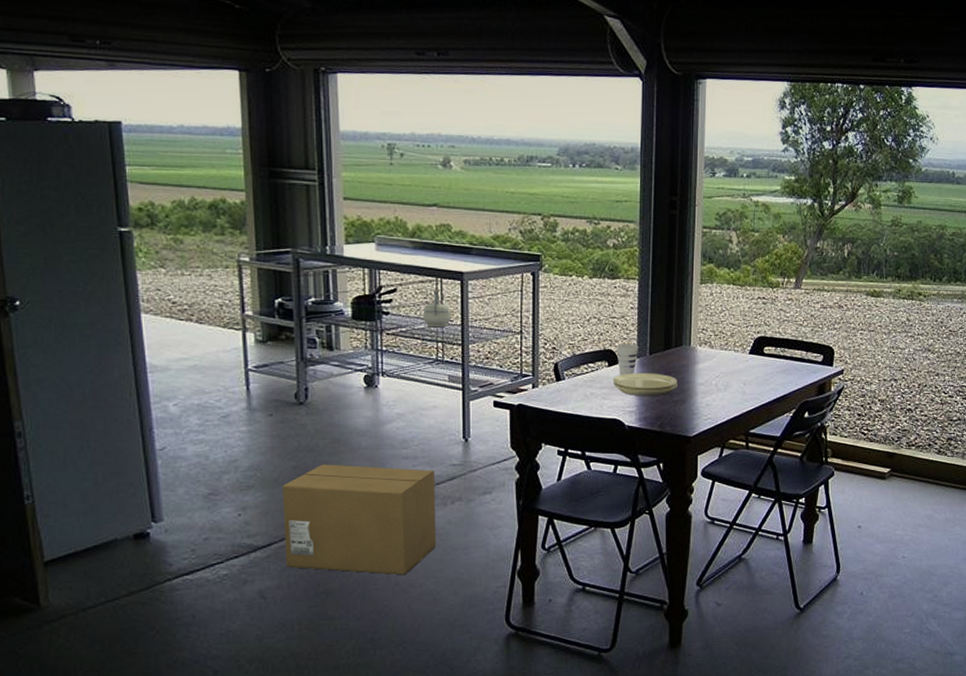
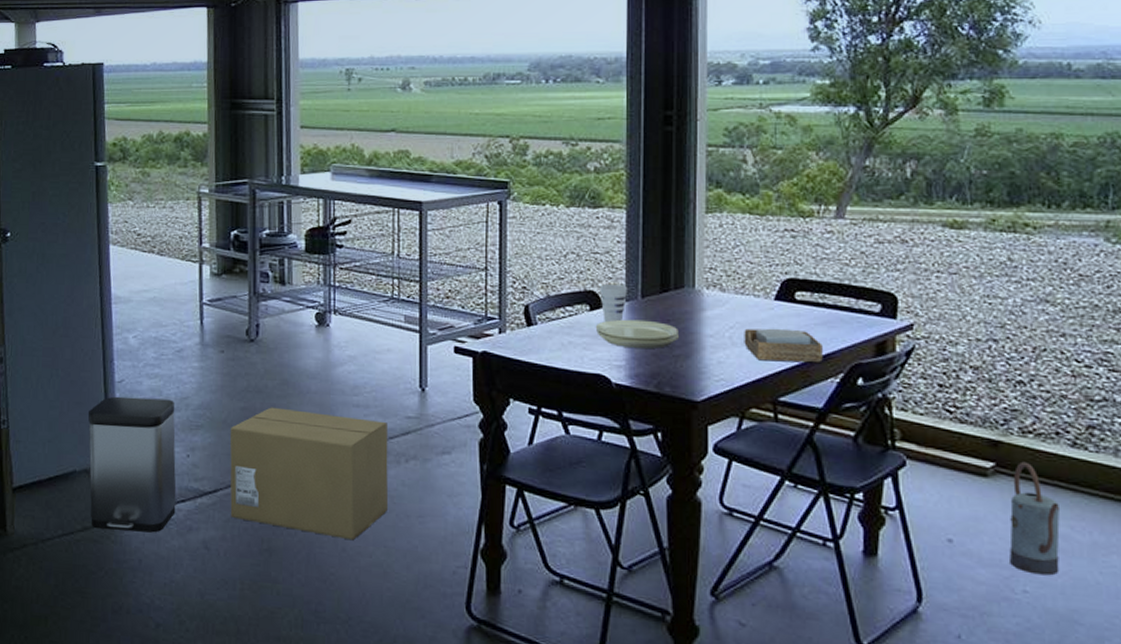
pedal bin: none [128,463,229,591] -> present [88,396,176,533]
kettle: present [422,288,451,328] -> none [378,219,408,263]
napkin holder: none [726,376,782,402] -> present [744,328,823,364]
watering can: none [896,466,928,545] -> present [1009,461,1061,576]

